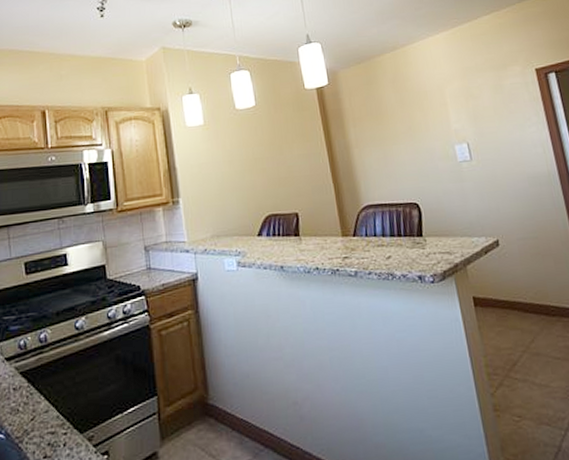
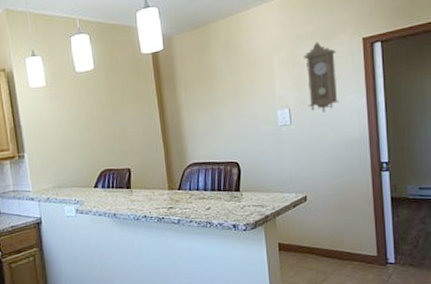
pendulum clock: none [476,74,521,147] -> present [304,42,339,113]

